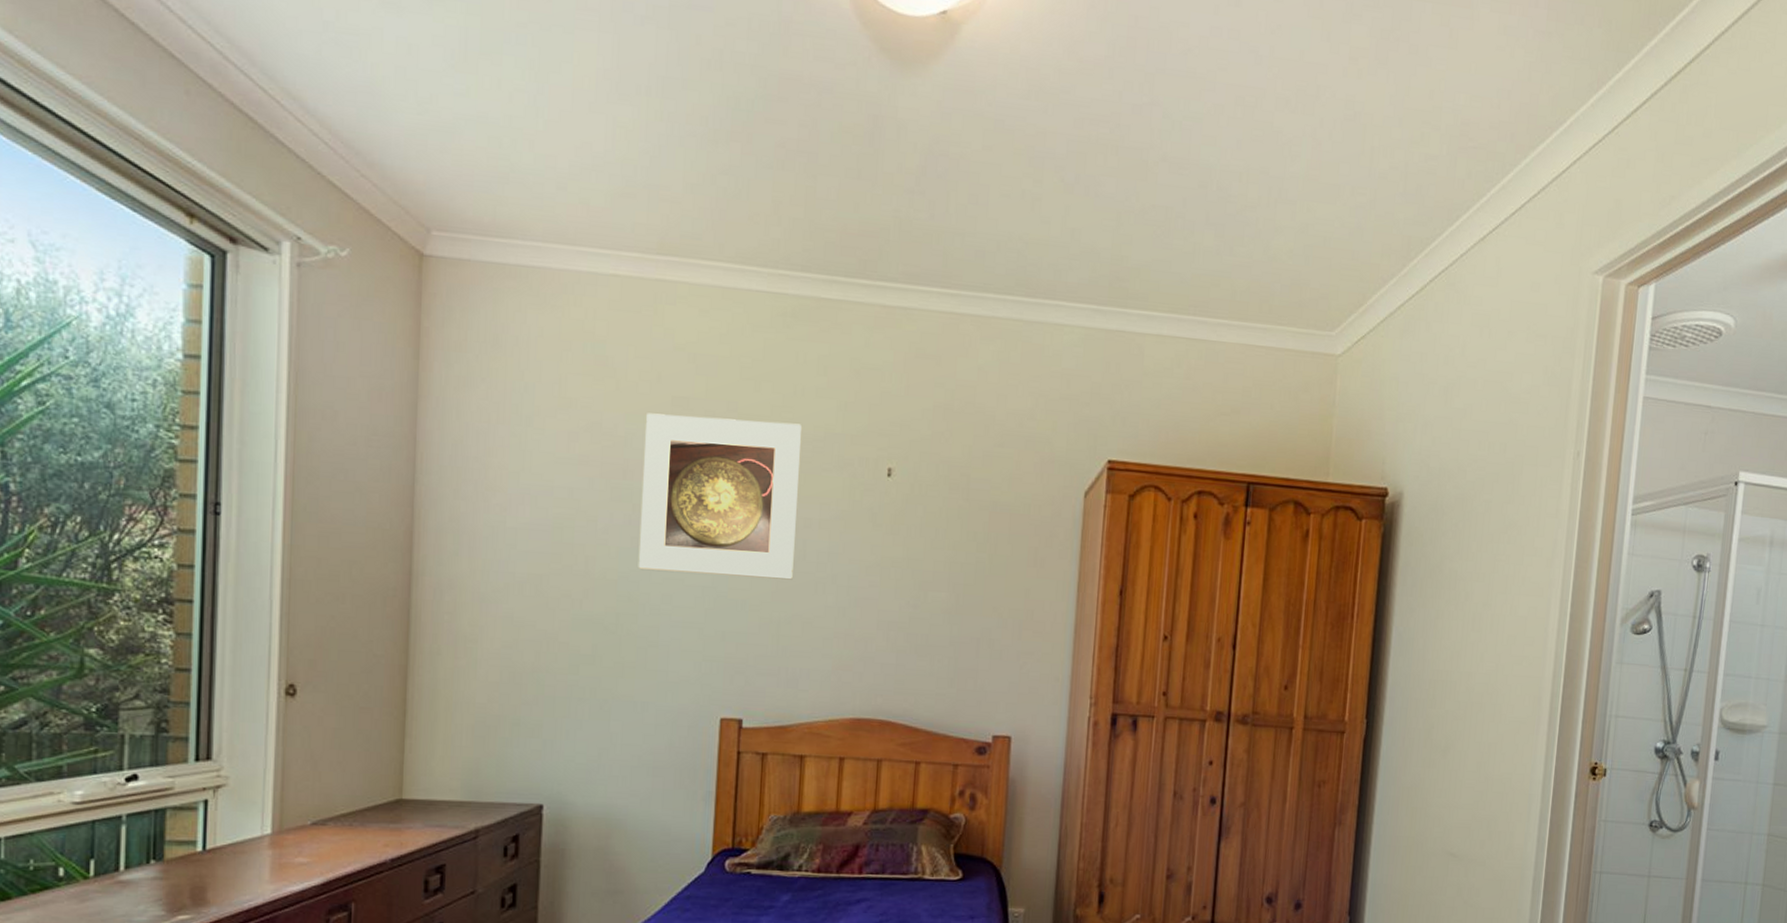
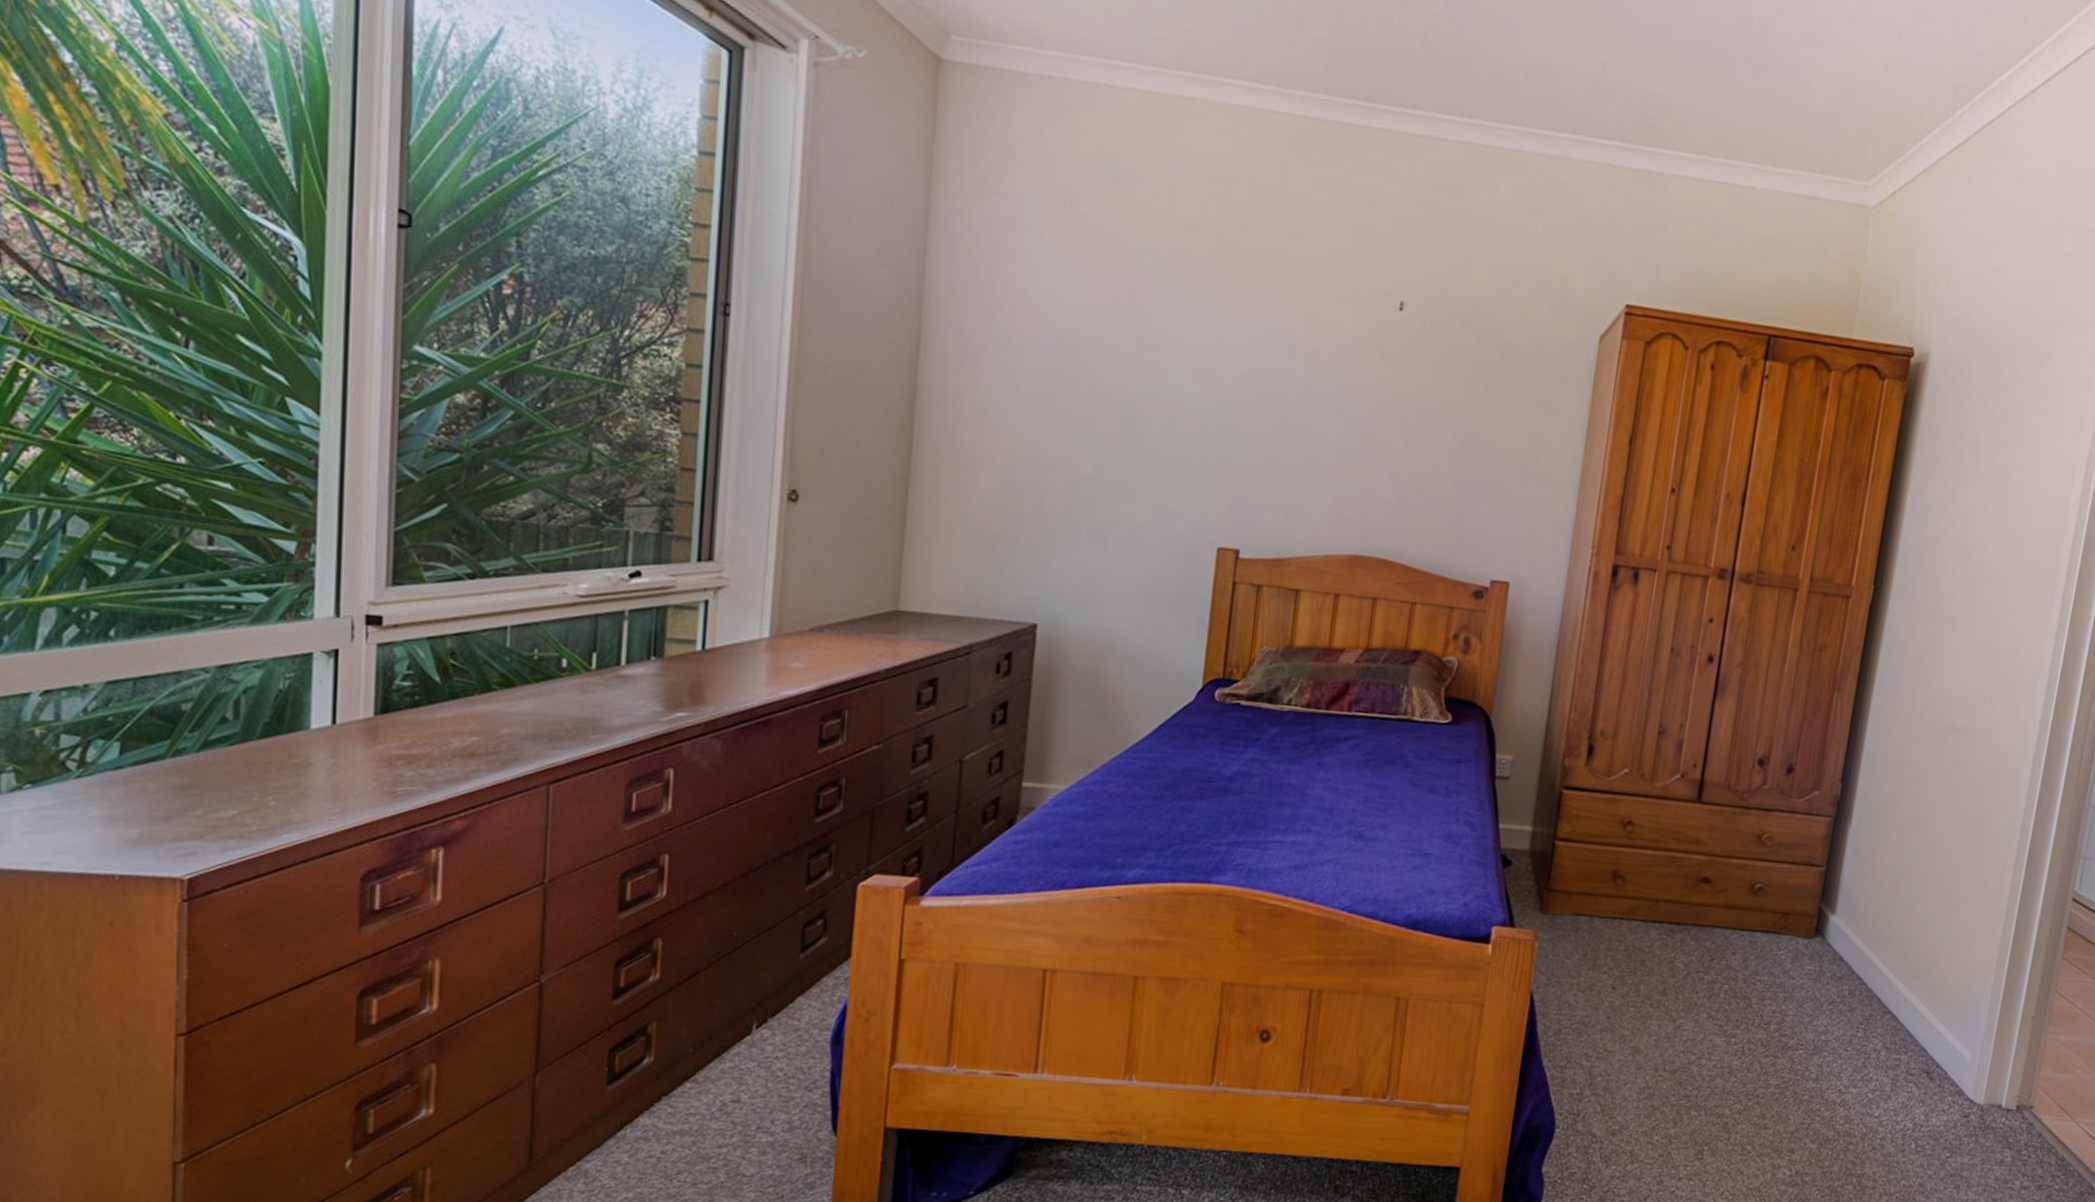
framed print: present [638,413,803,580] -> none [1142,233,1316,411]

